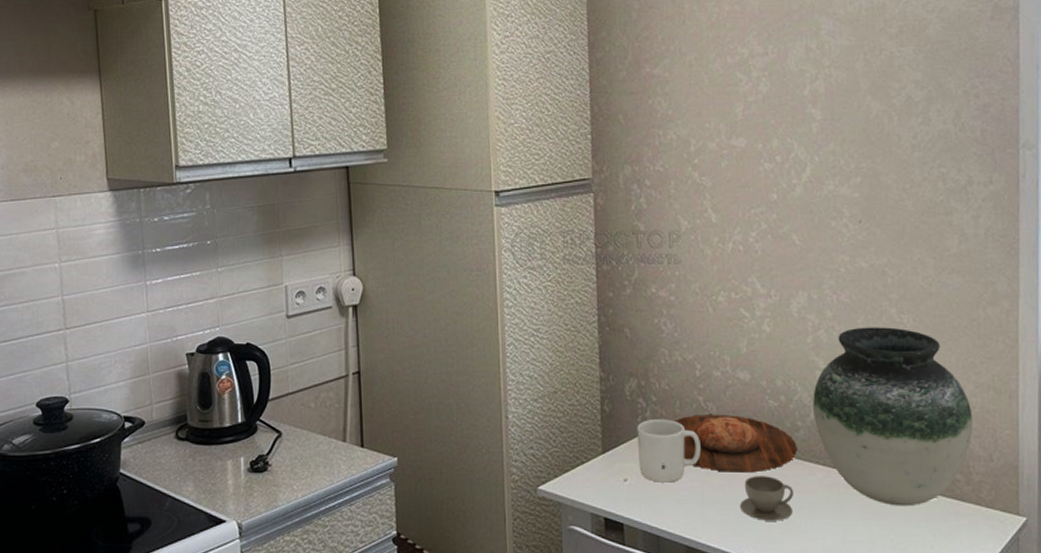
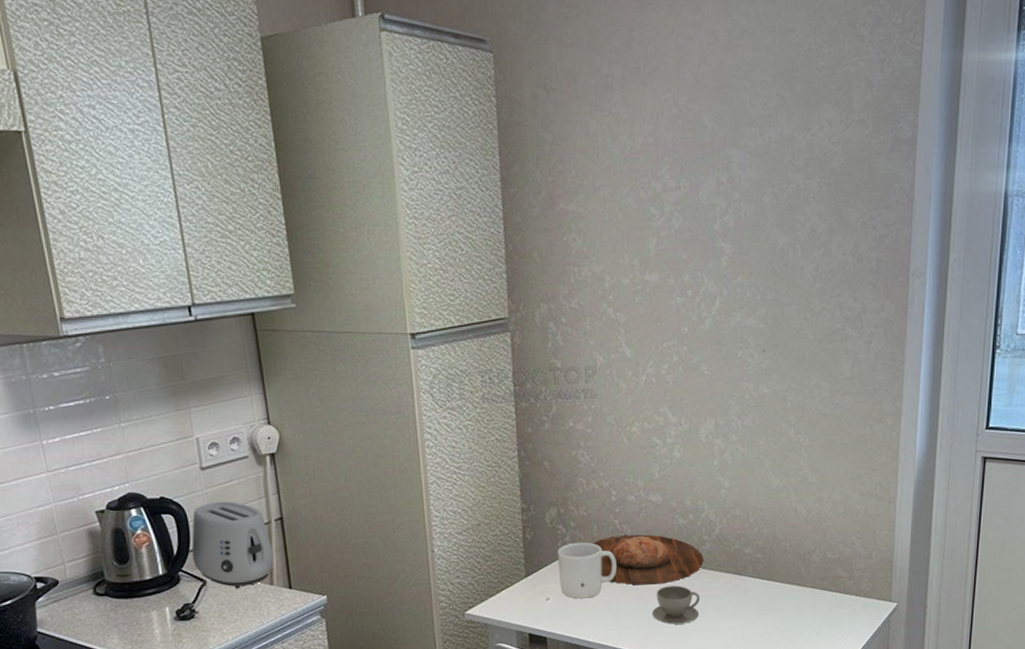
toaster: none [270,351,349,444] -> present [191,501,274,589]
vase: present [813,327,973,507] -> none [718,447,857,603]

